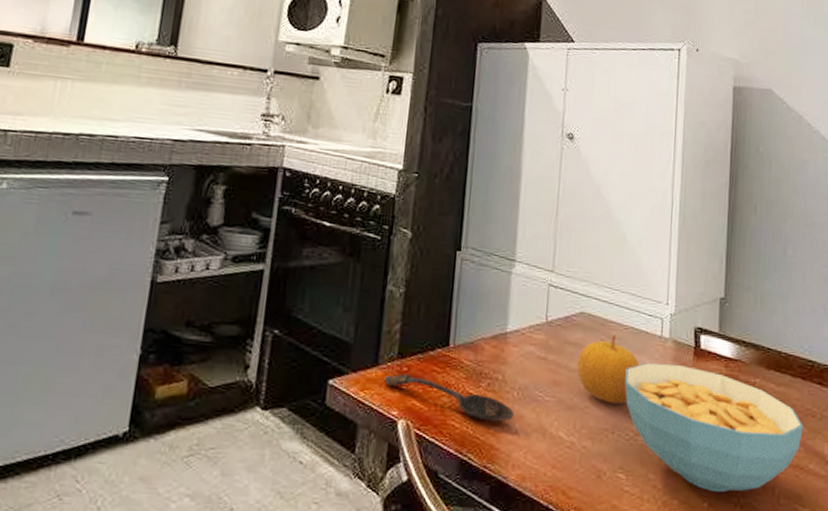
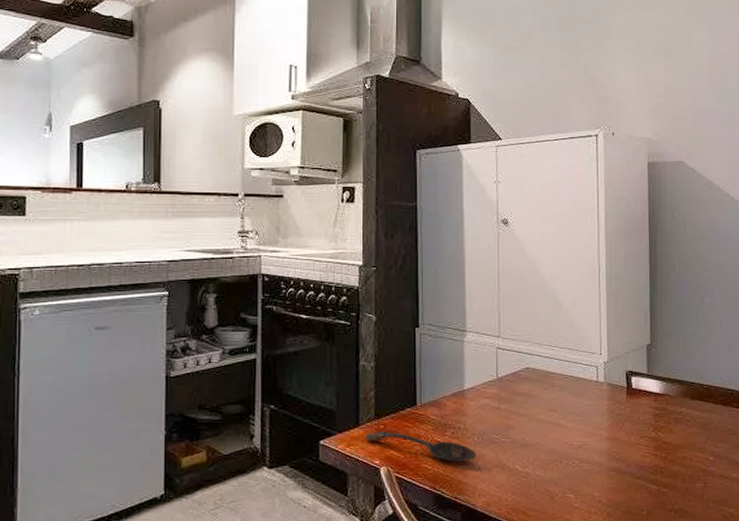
fruit: present [577,335,640,404] -> none [527,383,580,439]
cereal bowl: present [625,363,803,493] -> none [568,403,726,503]

